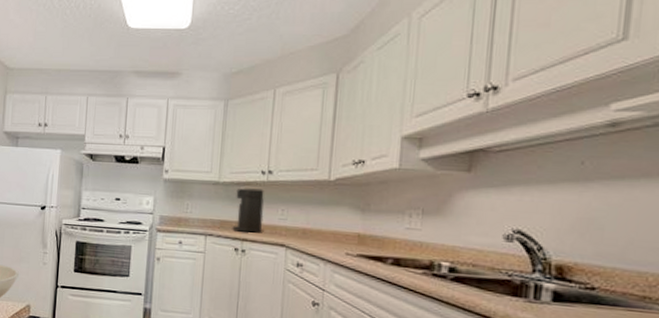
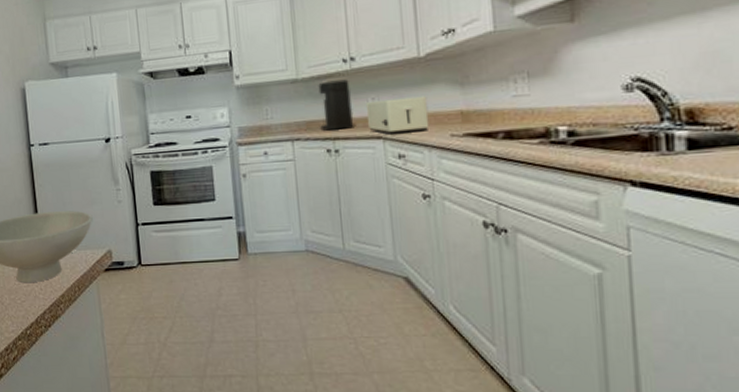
toaster: none [274,212,331,247] -> present [365,96,430,135]

